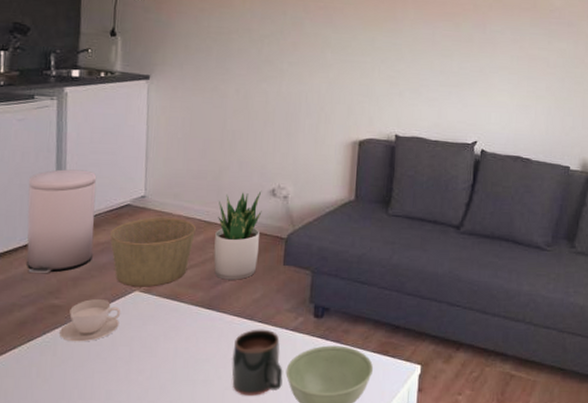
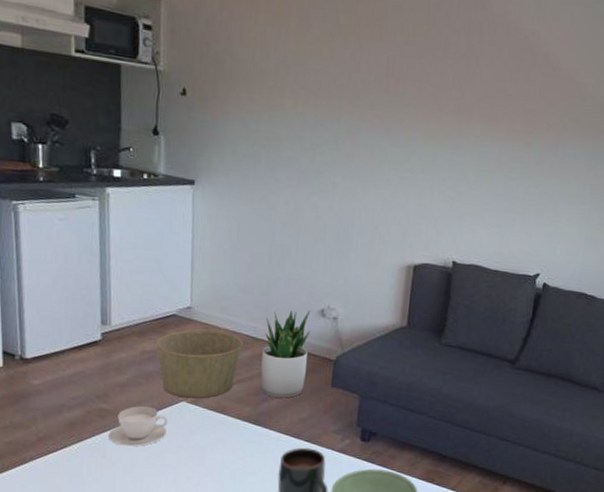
pedal bin: present [26,169,97,274] -> none [72,273,142,378]

